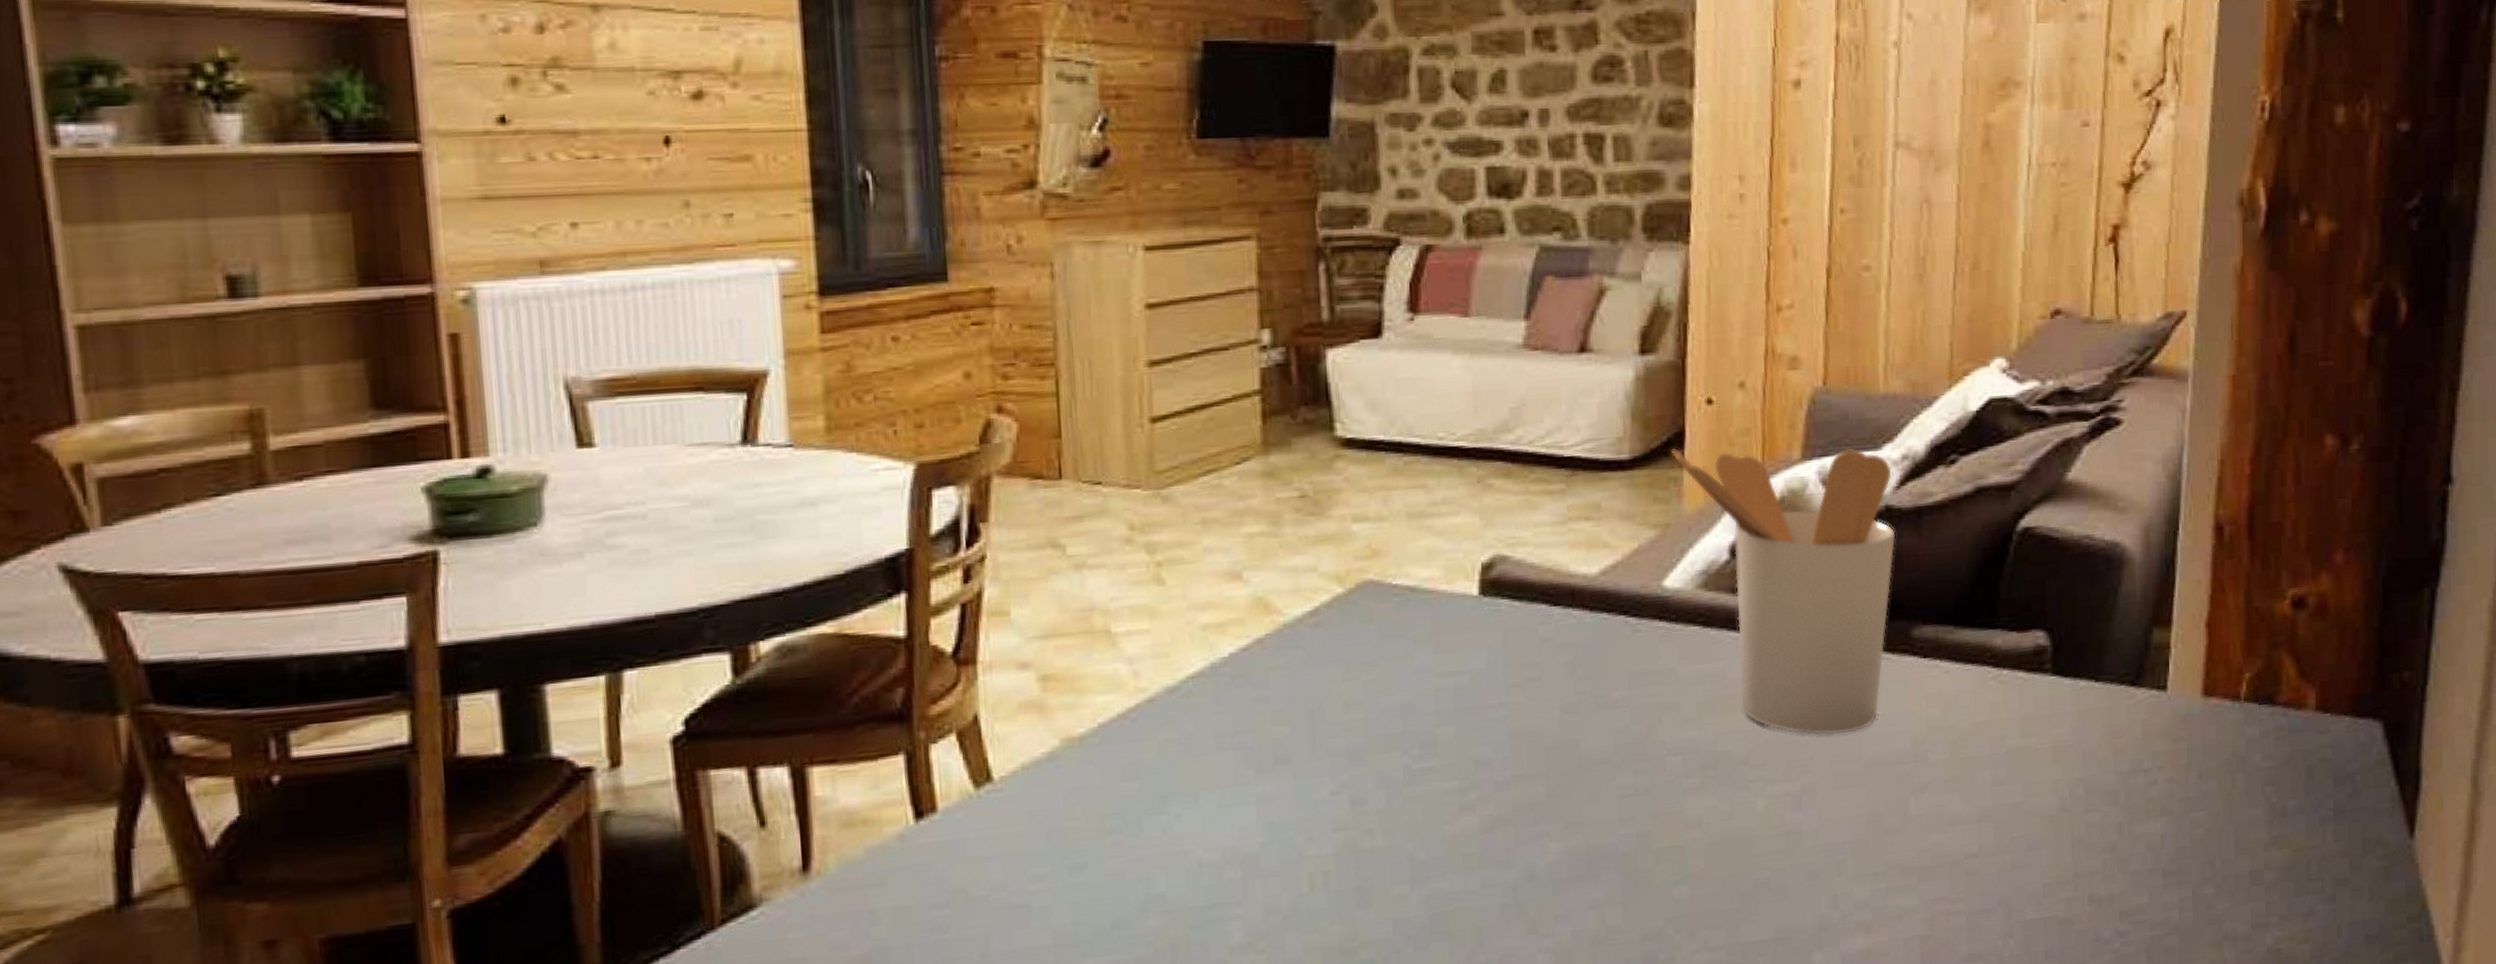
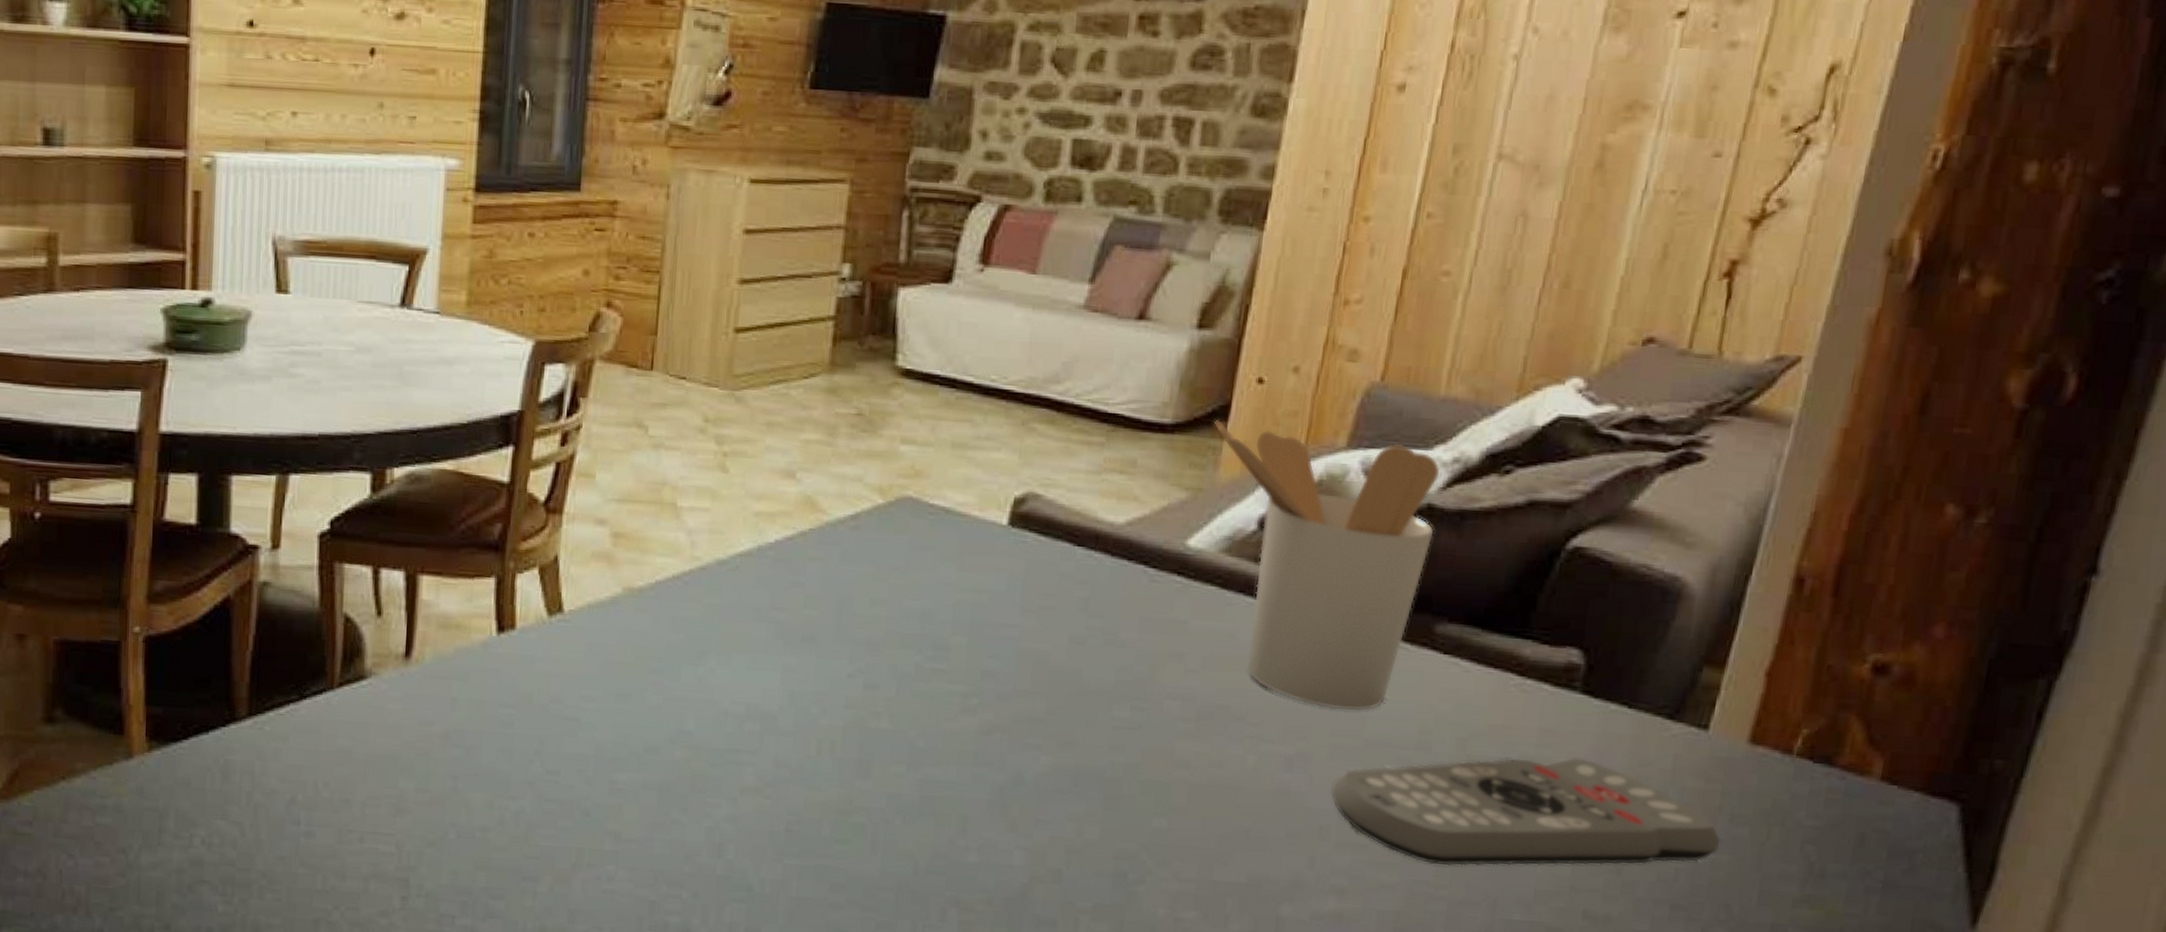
remote control: none [1840,740,2195,879] -> present [1331,757,1721,866]

